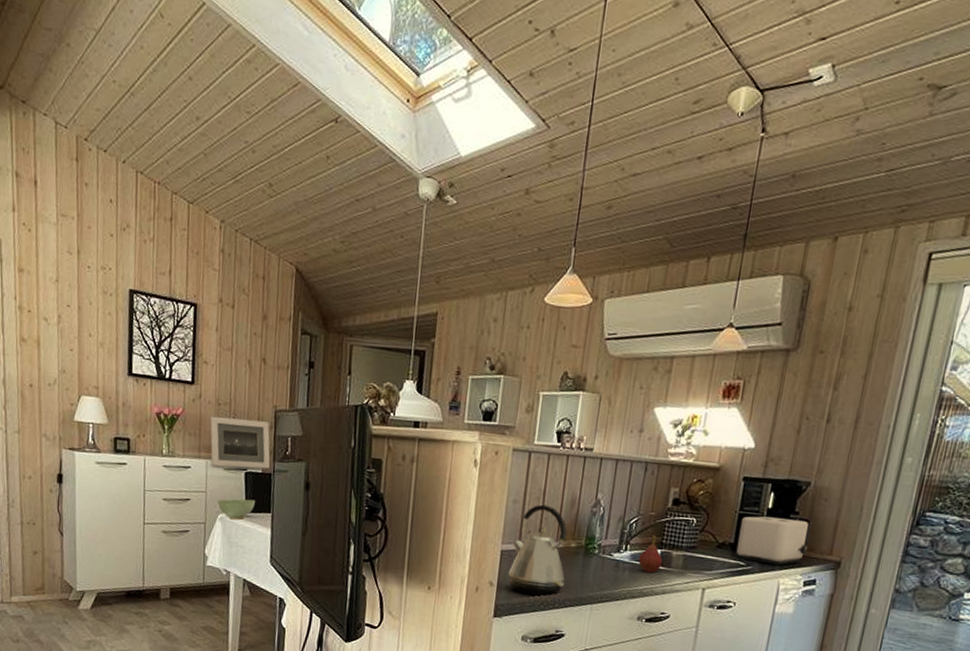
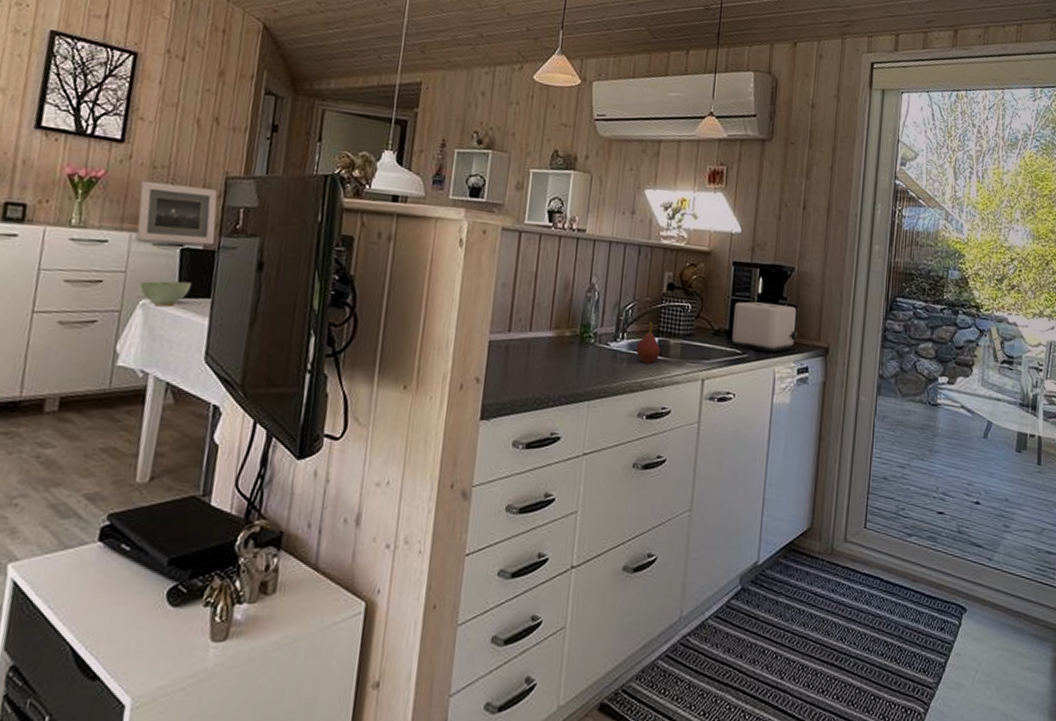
kettle: present [508,504,567,597] -> none [496,288,561,394]

